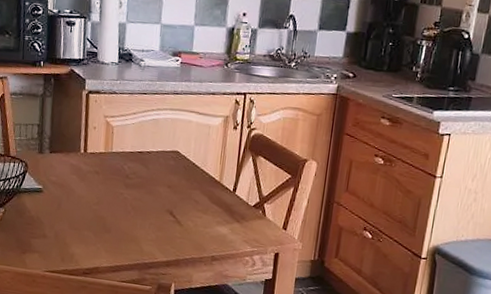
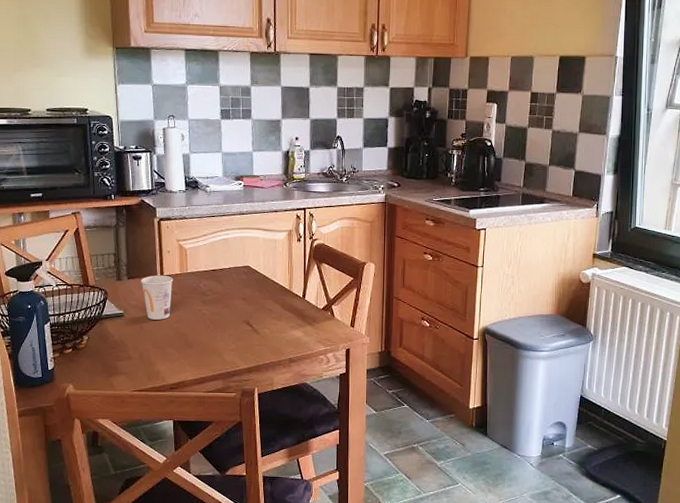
cup: none [63,151,97,200] -> present [141,275,174,320]

